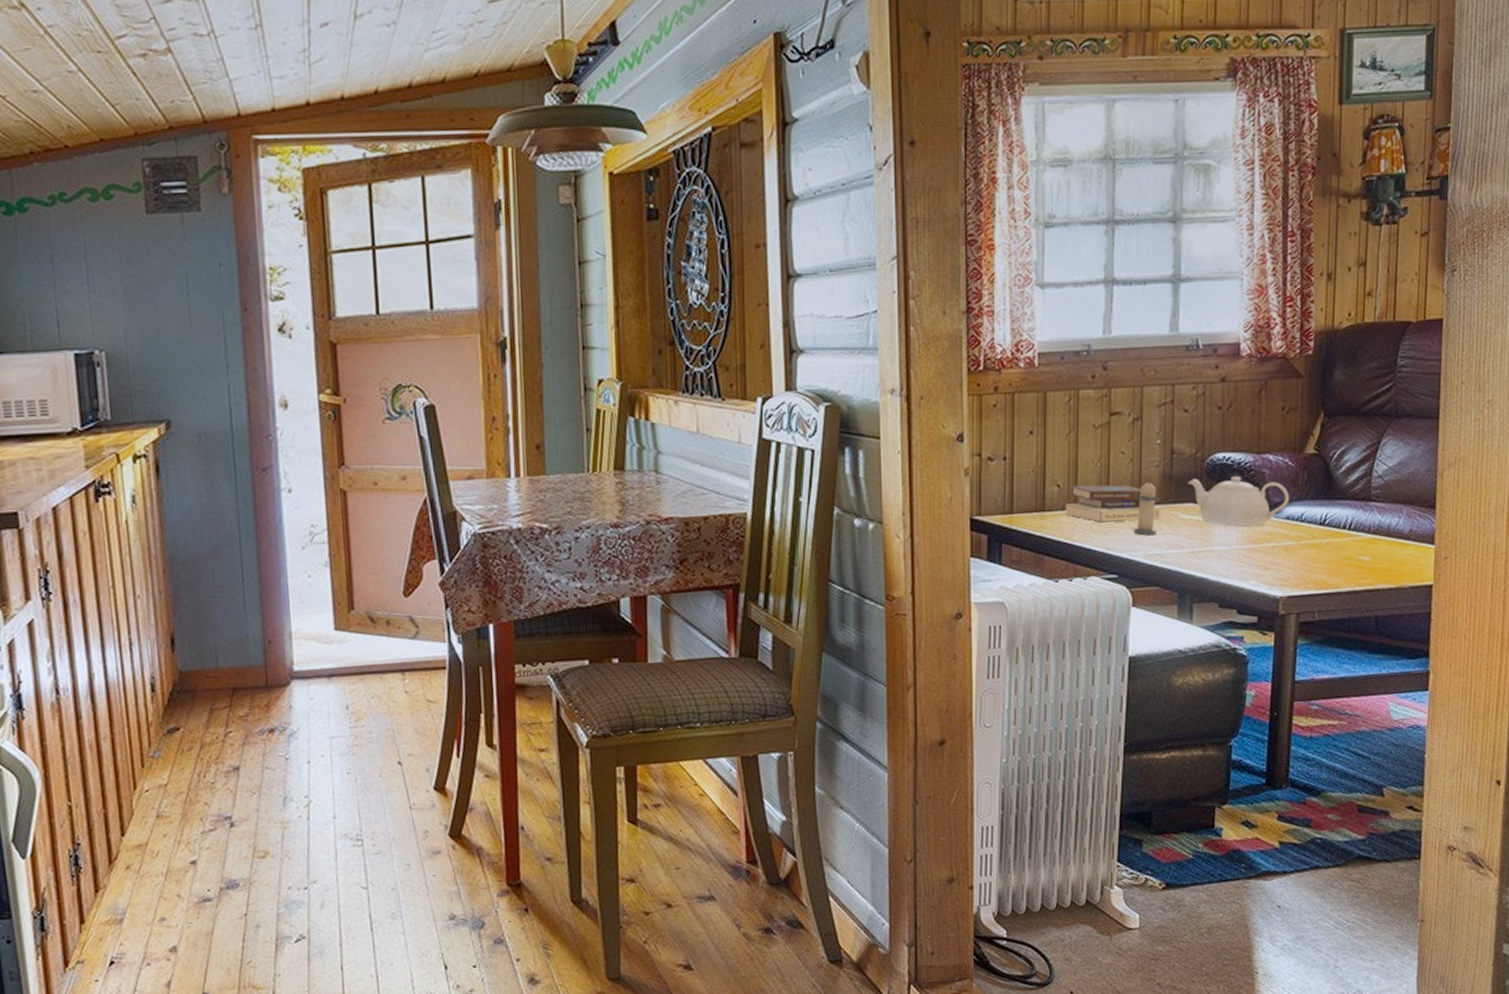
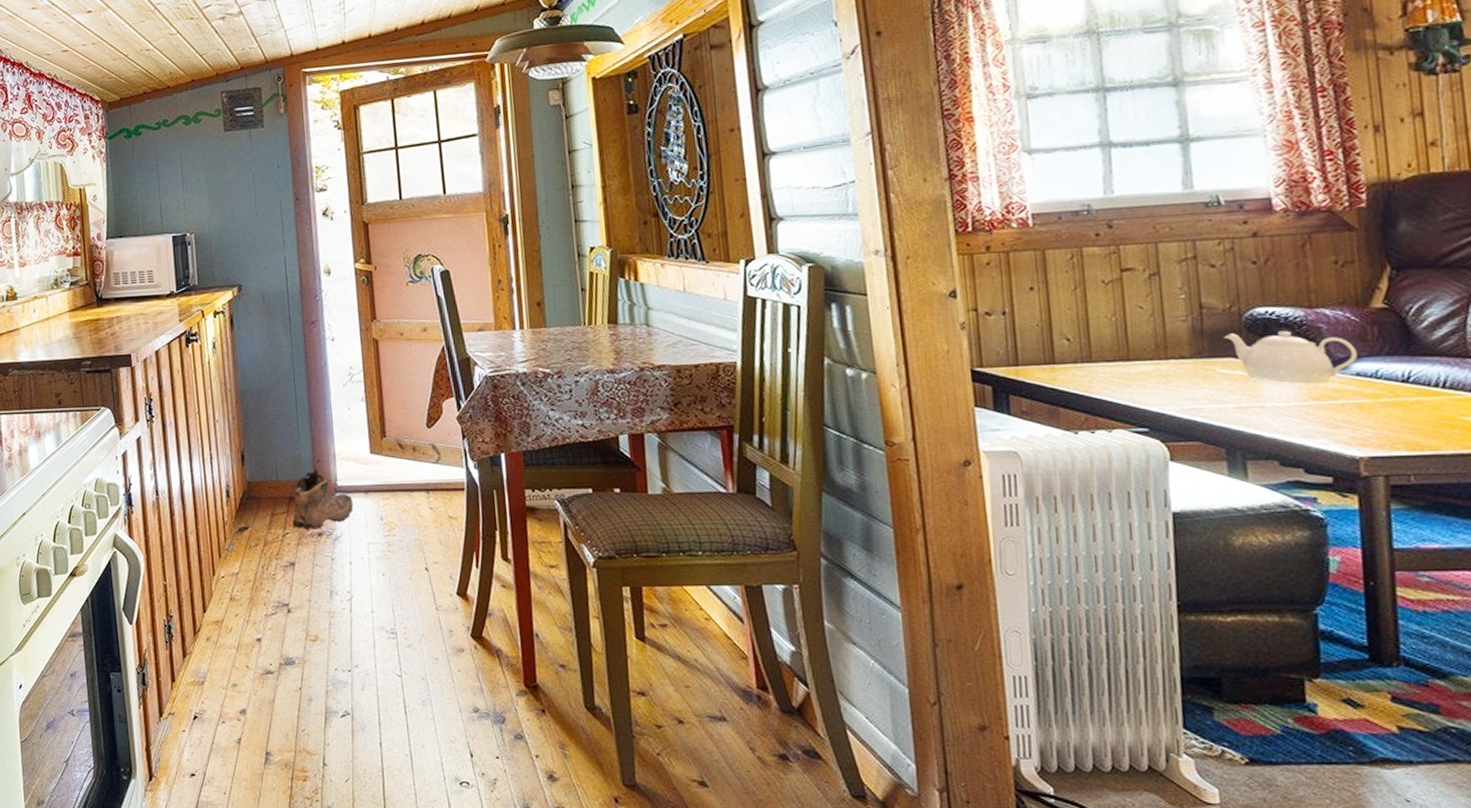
boot: none [236,651,313,726] -> present [292,468,354,530]
books: present [1065,484,1161,523] -> none [1077,338,1195,376]
candle: present [1132,479,1161,536] -> none [1159,333,1193,390]

